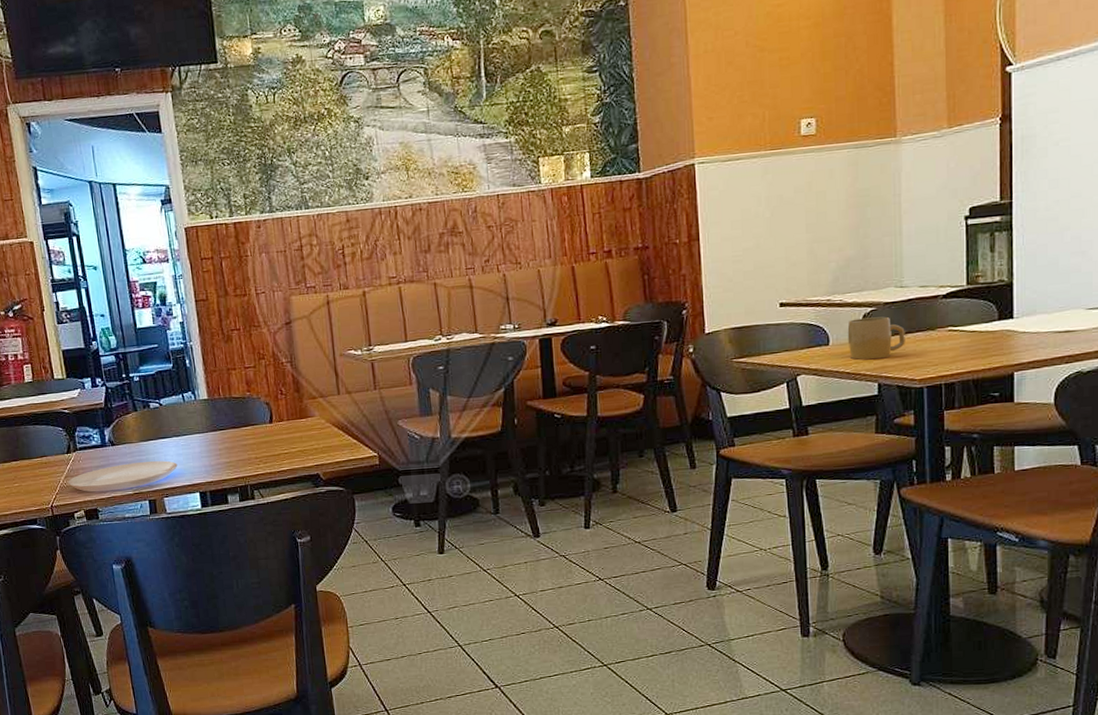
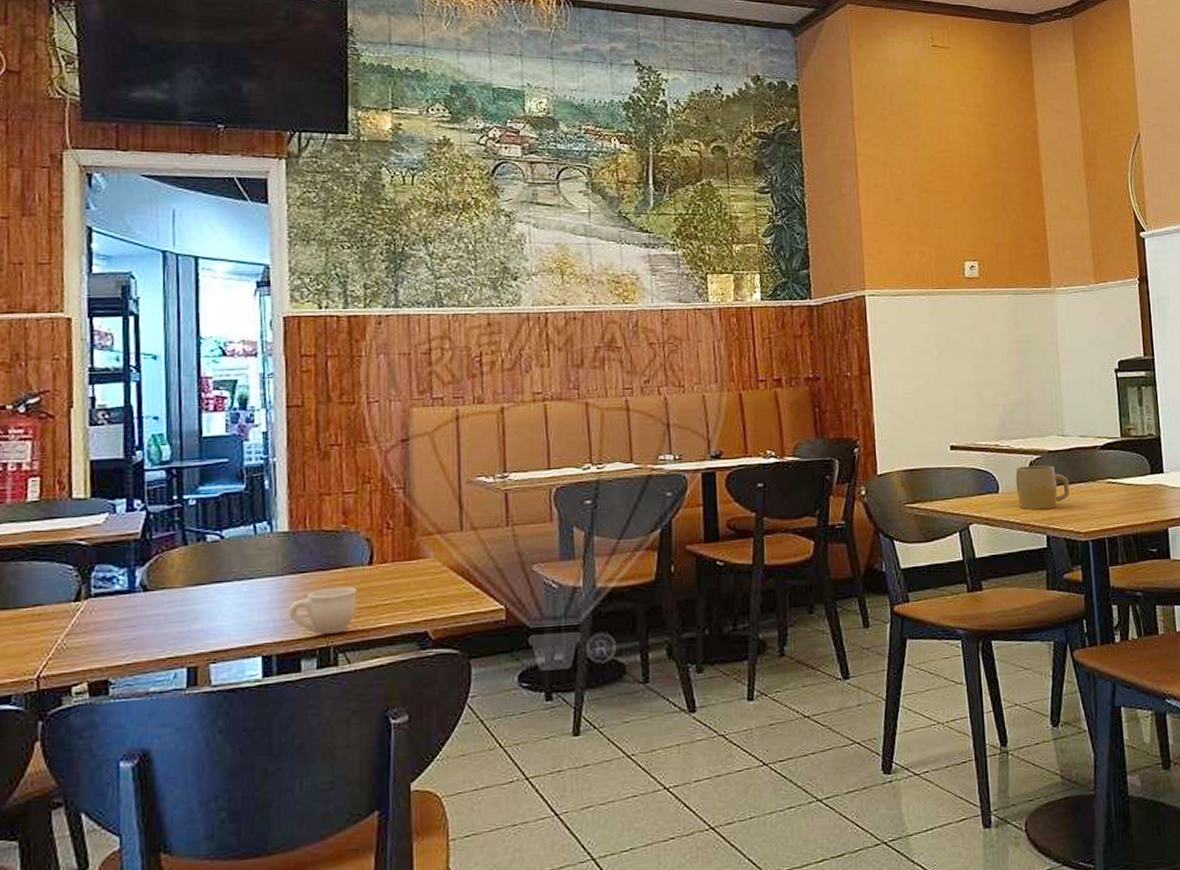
plate: present [68,460,178,492] -> none [69,613,236,657]
cup: none [214,440,264,476] -> present [288,586,357,634]

